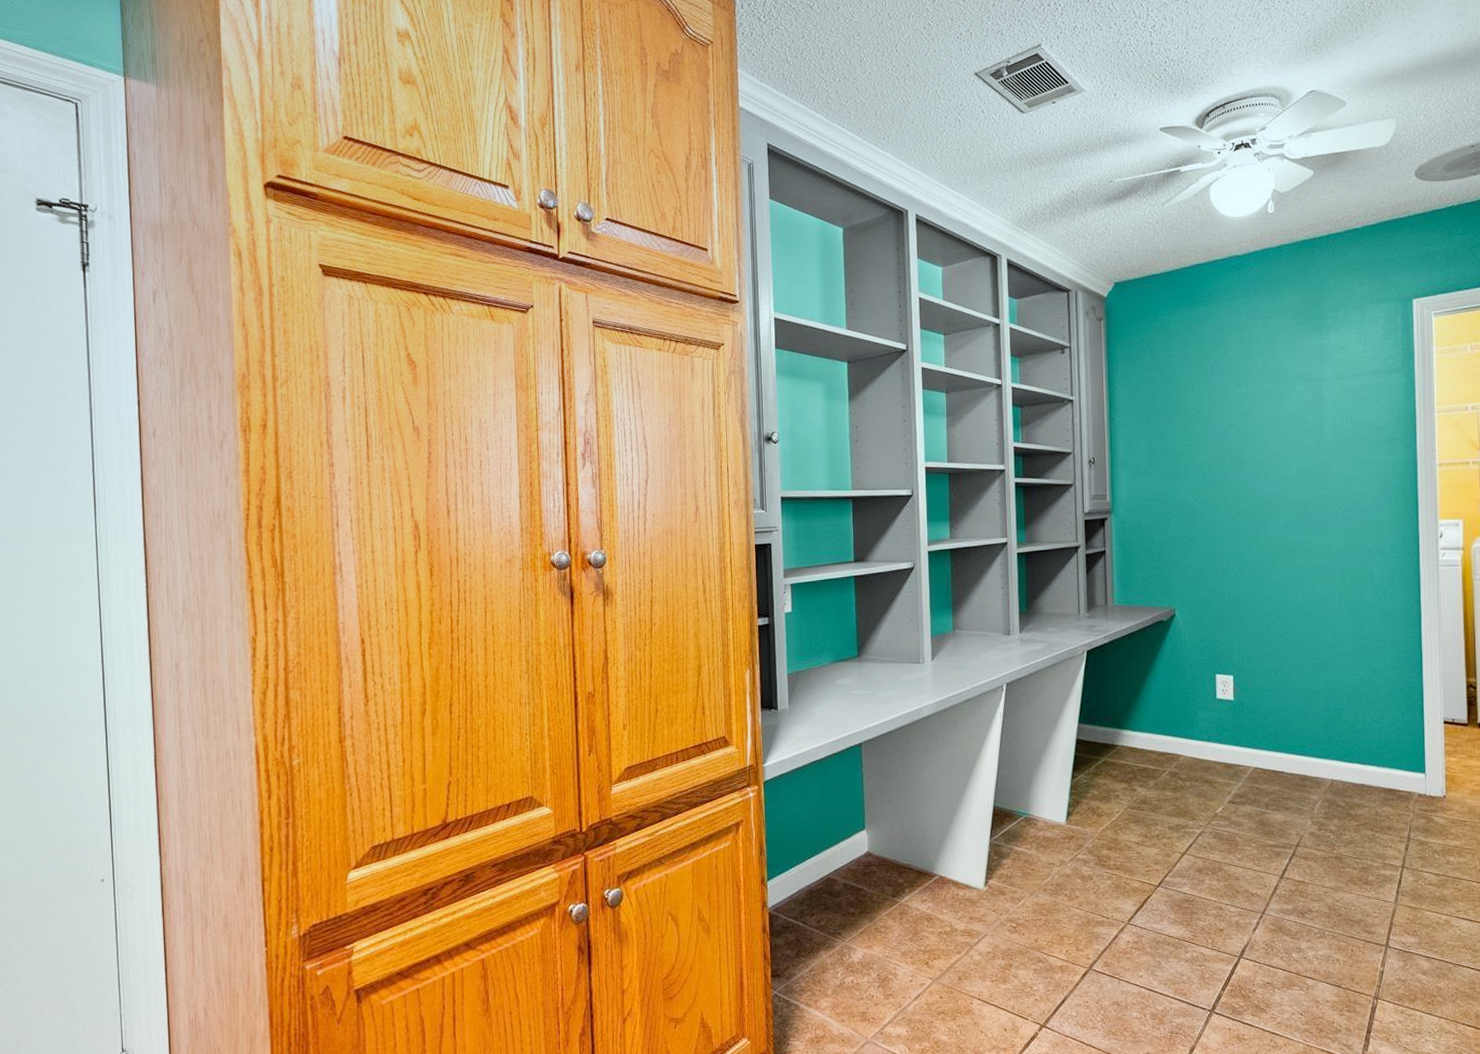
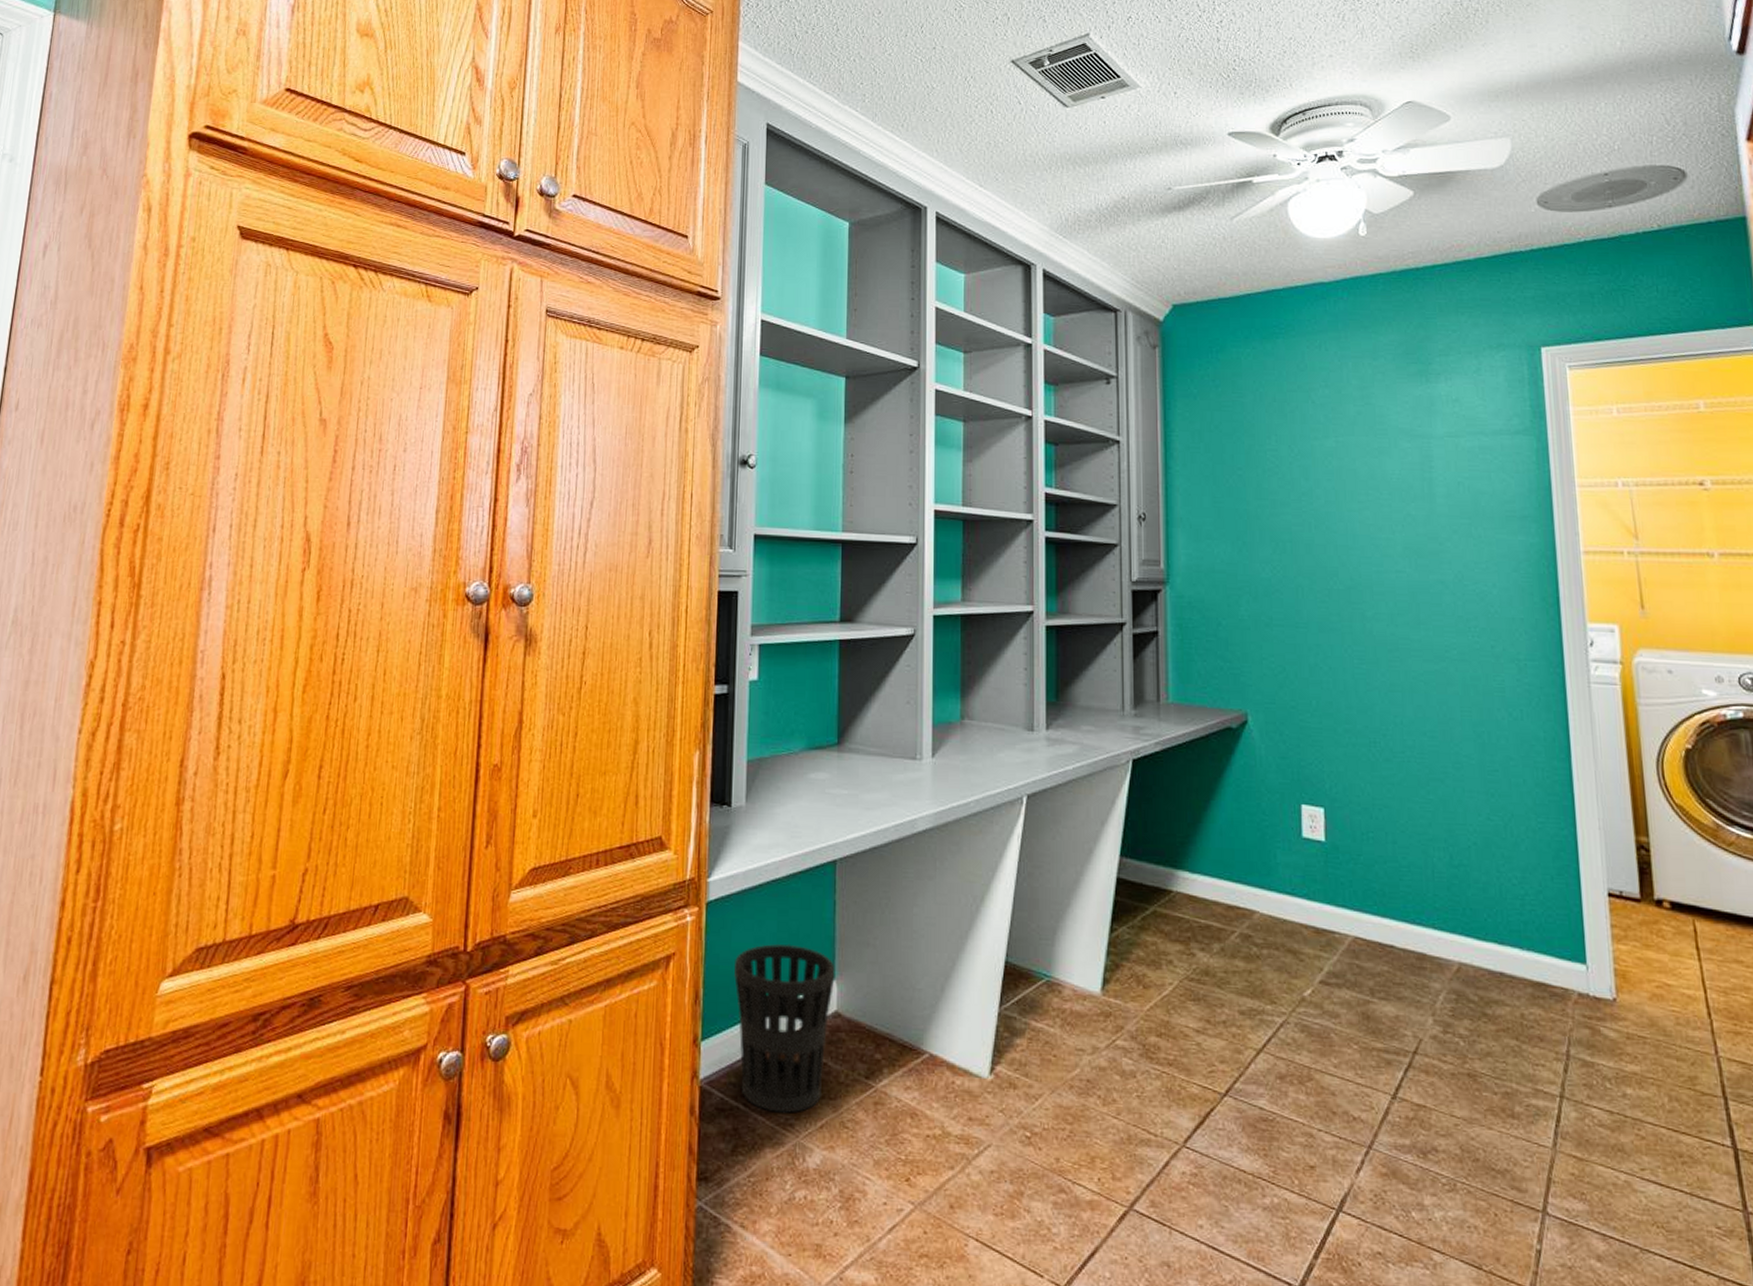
wastebasket: none [789,806,866,926] -> present [734,944,835,1113]

